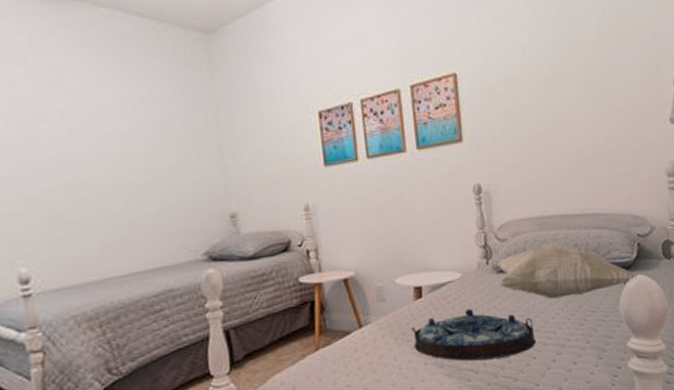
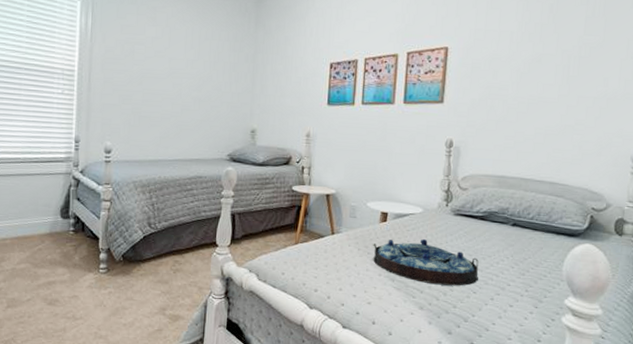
decorative pillow: present [497,243,637,299] -> none [454,199,585,249]

